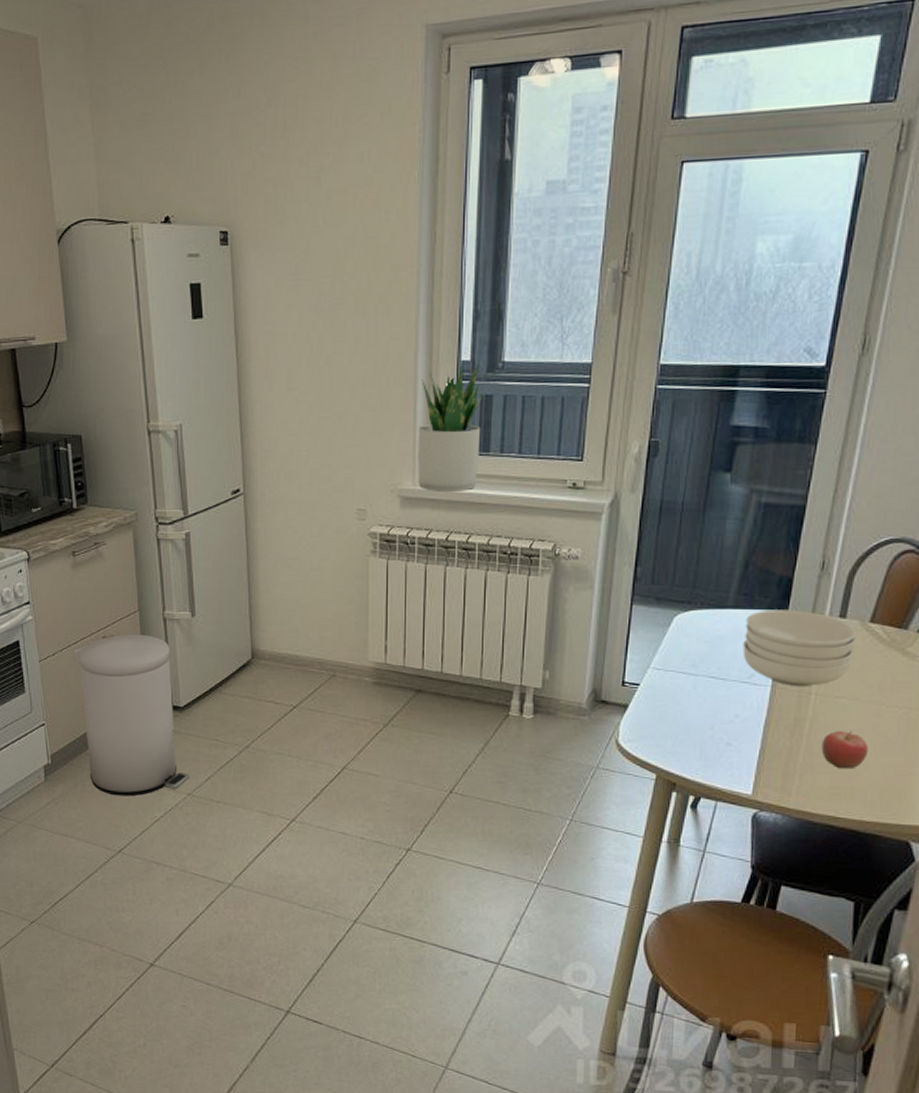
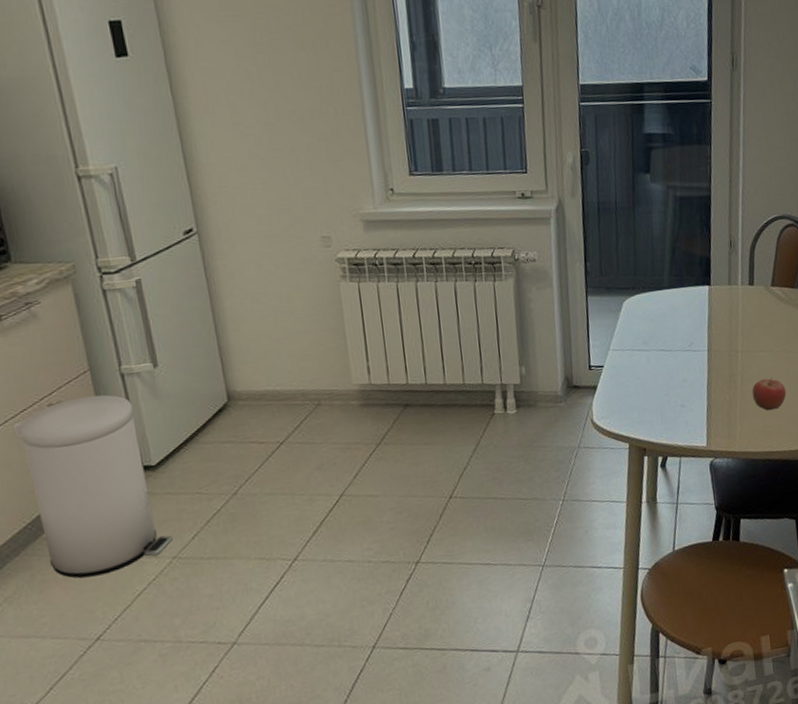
planter: present [417,363,485,493] -> none [369,91,435,213]
bowl: present [743,610,857,686] -> none [680,283,764,348]

